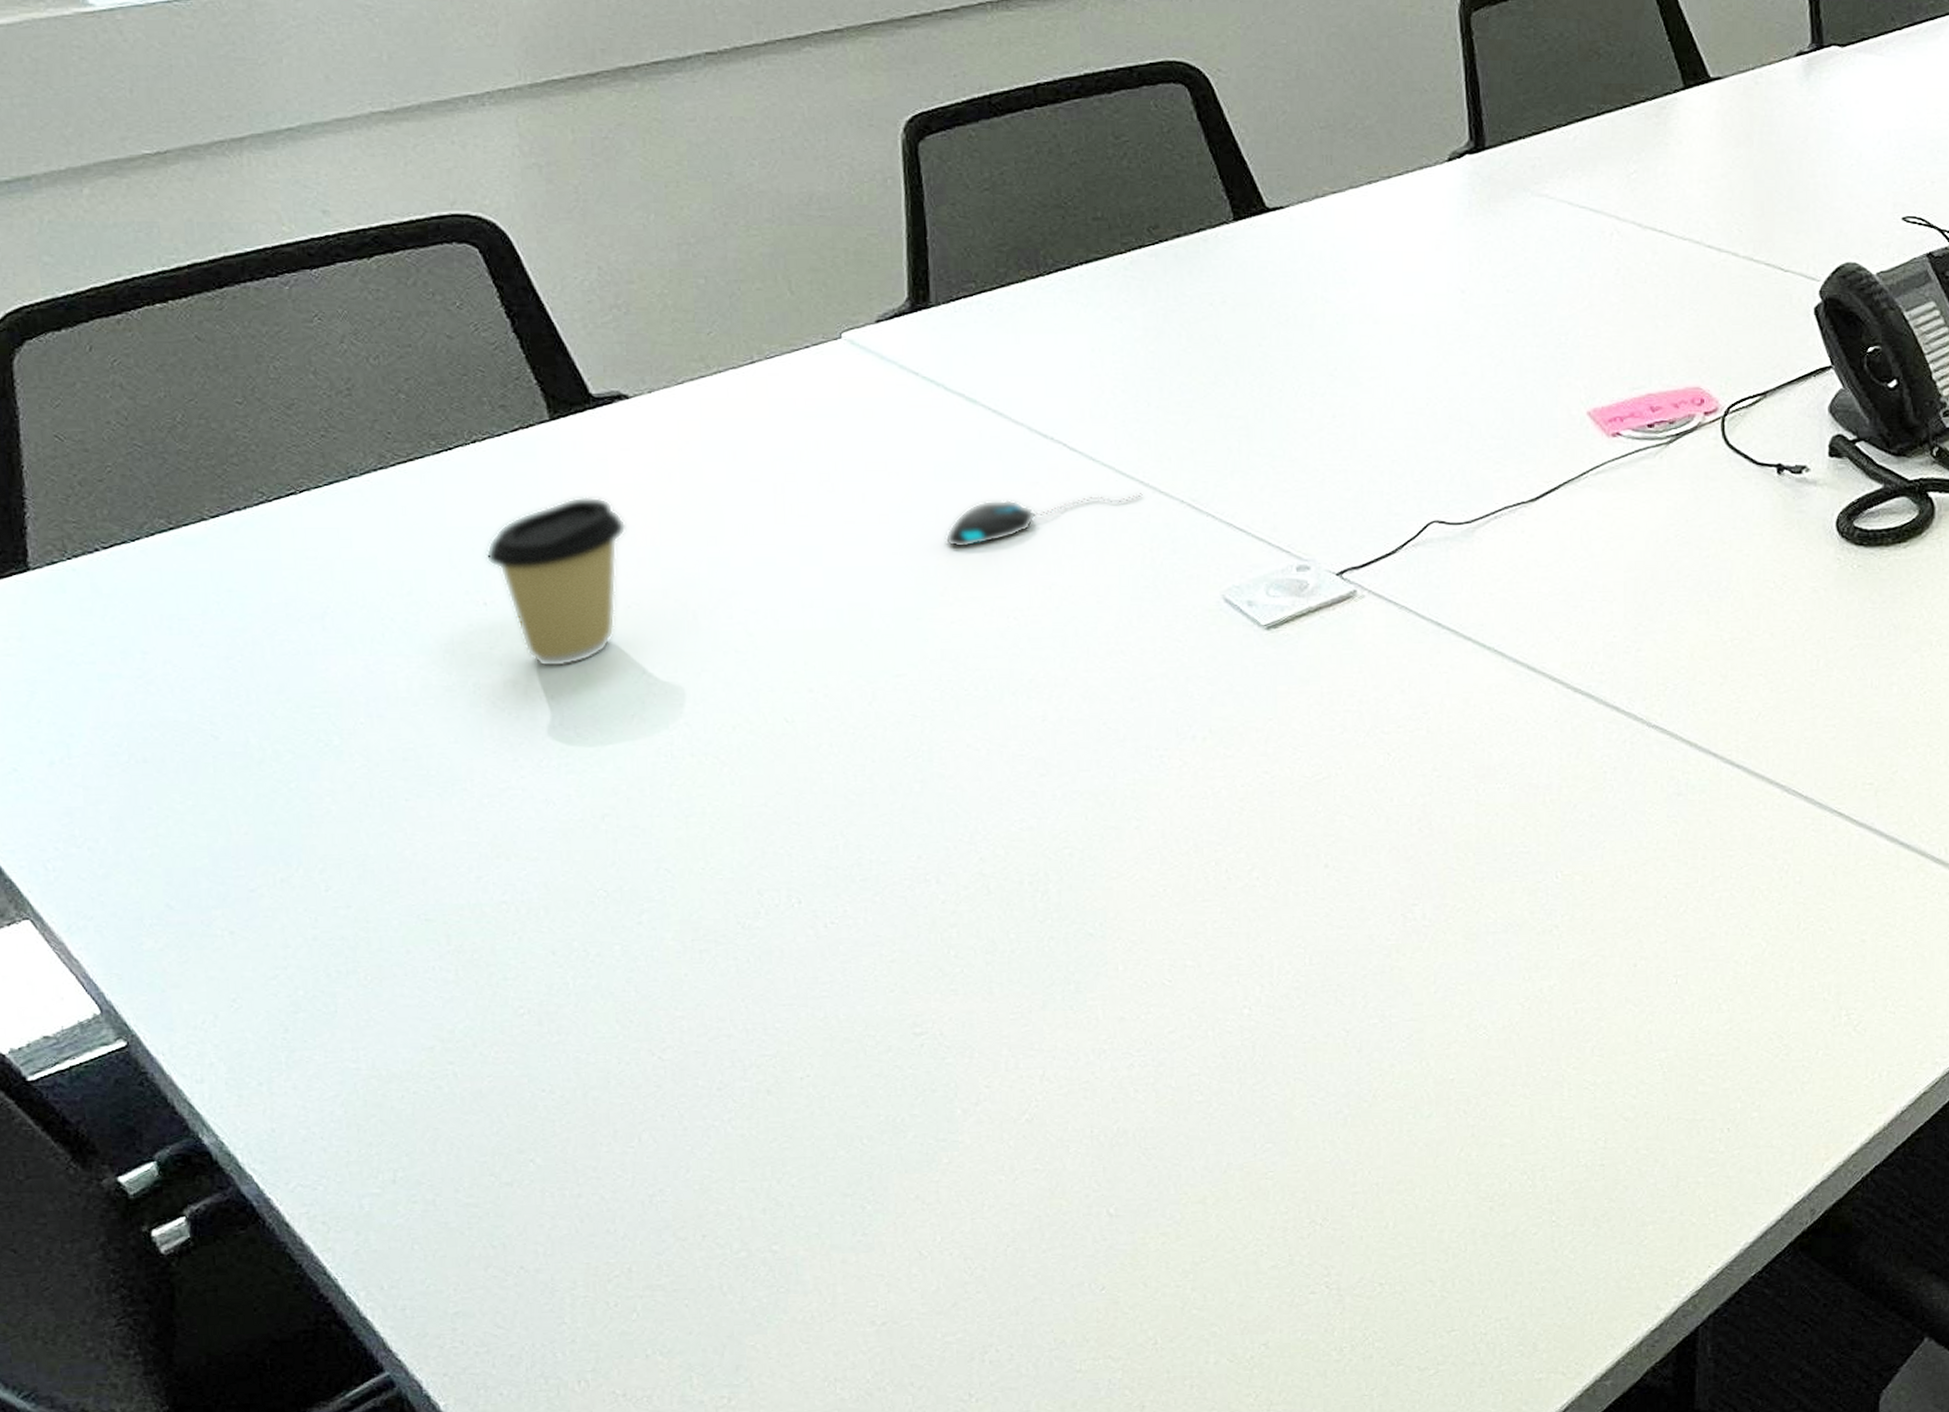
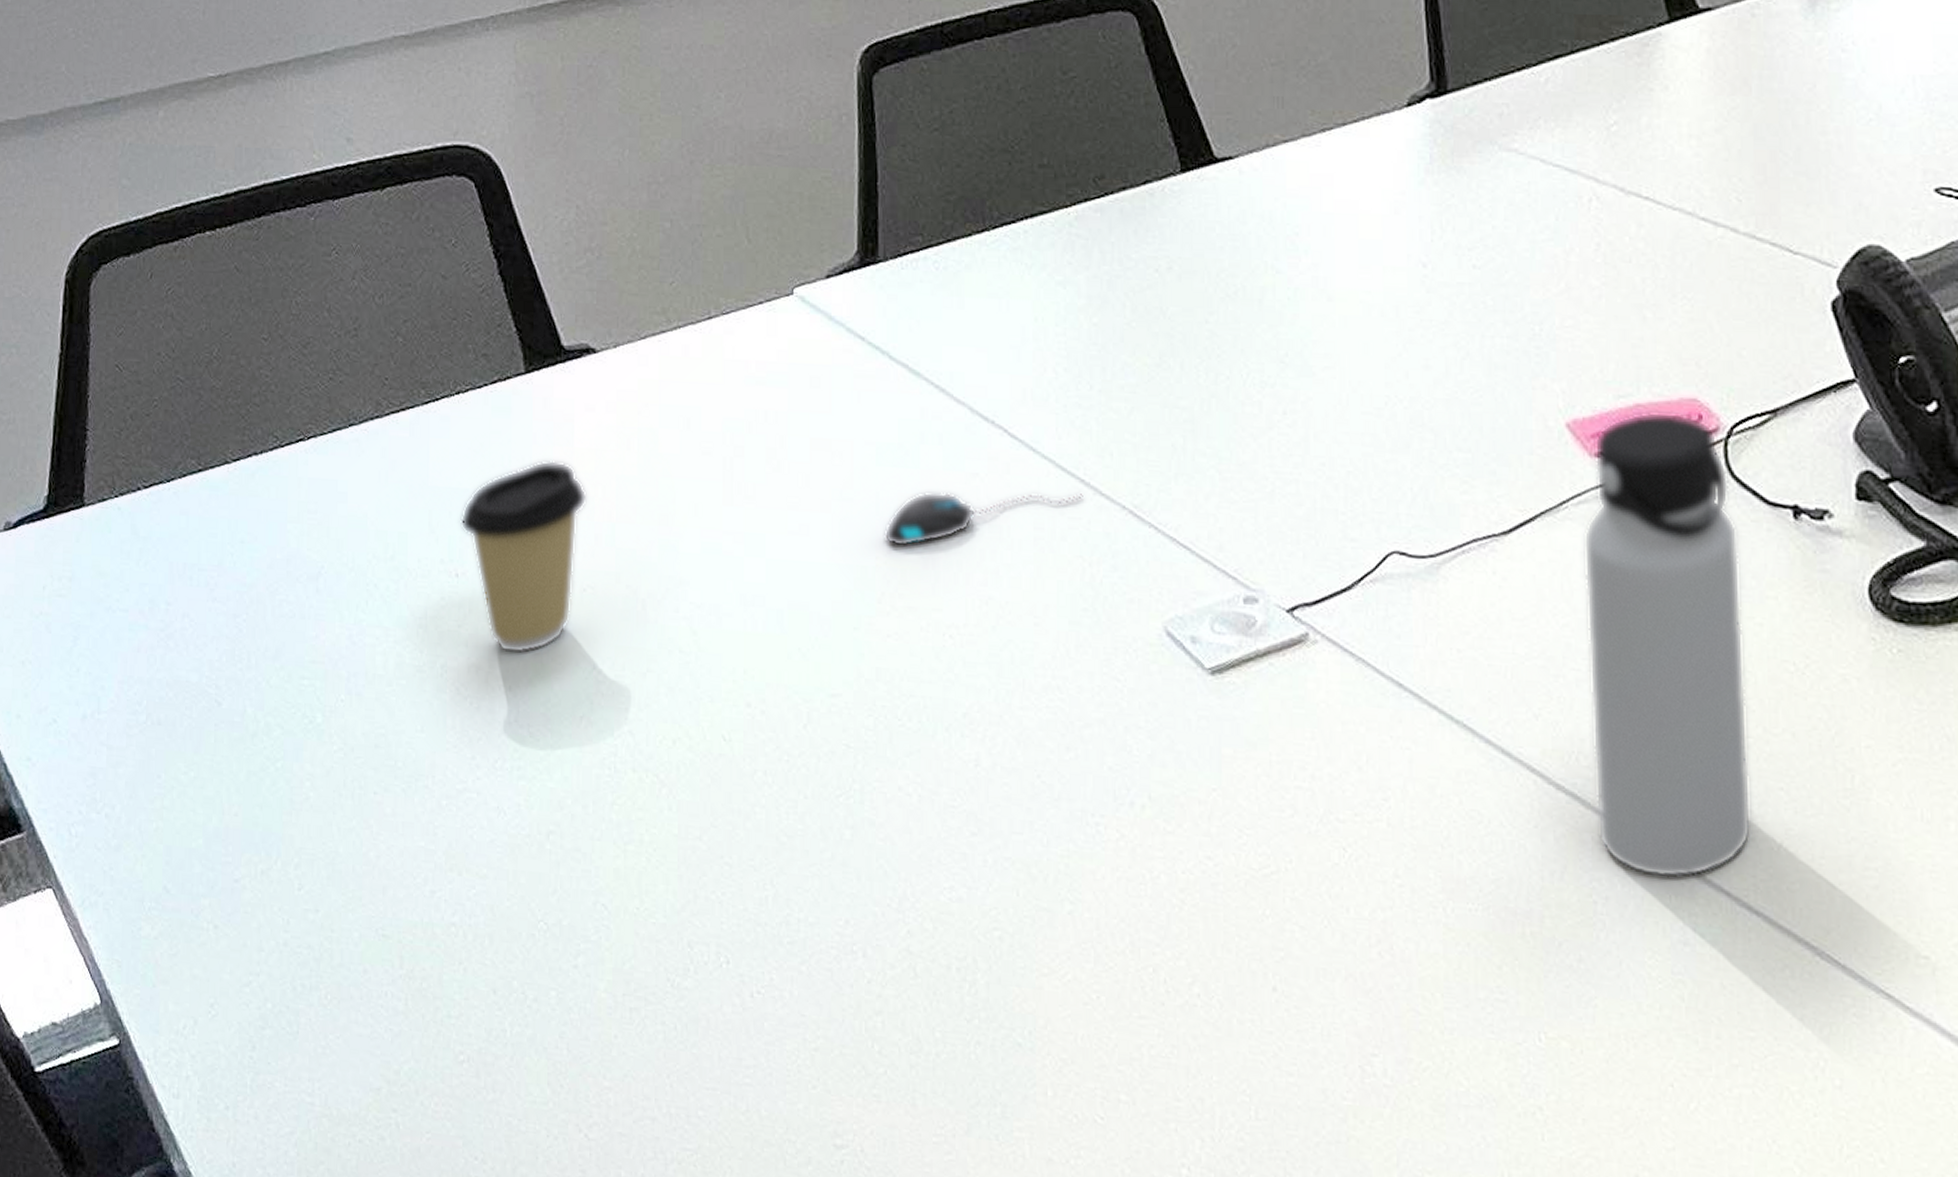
water bottle: none [1601,399,1736,748] -> present [1583,411,1752,879]

